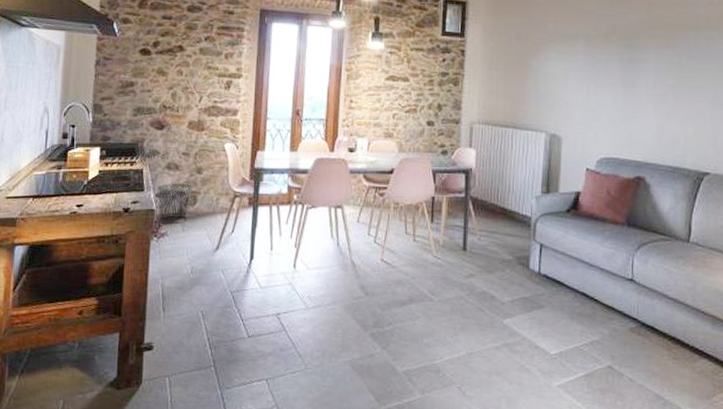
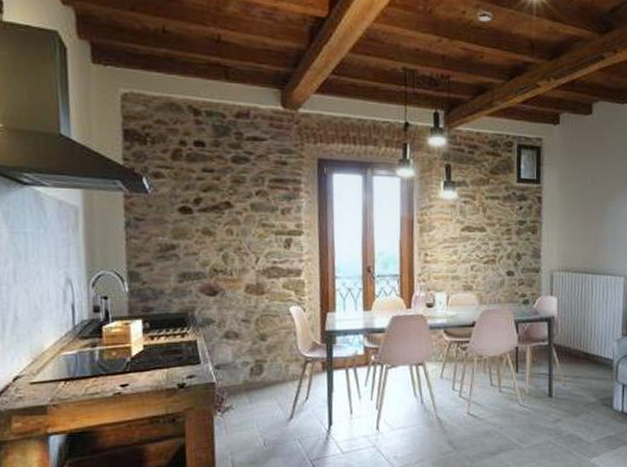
waste bin: present [157,182,192,224] -> none [215,352,257,396]

